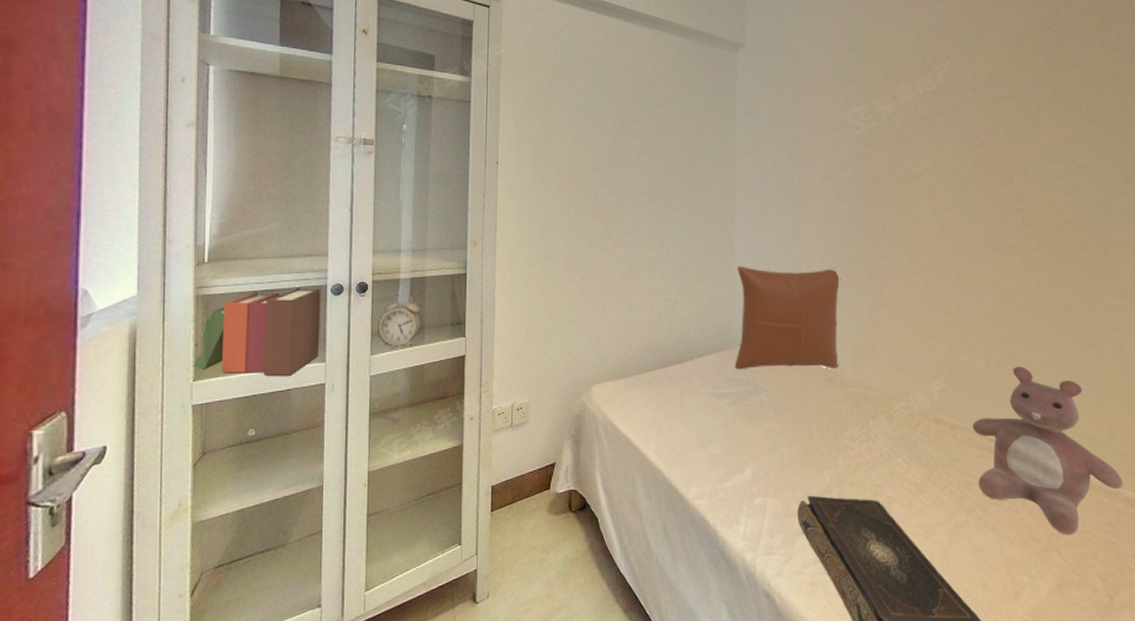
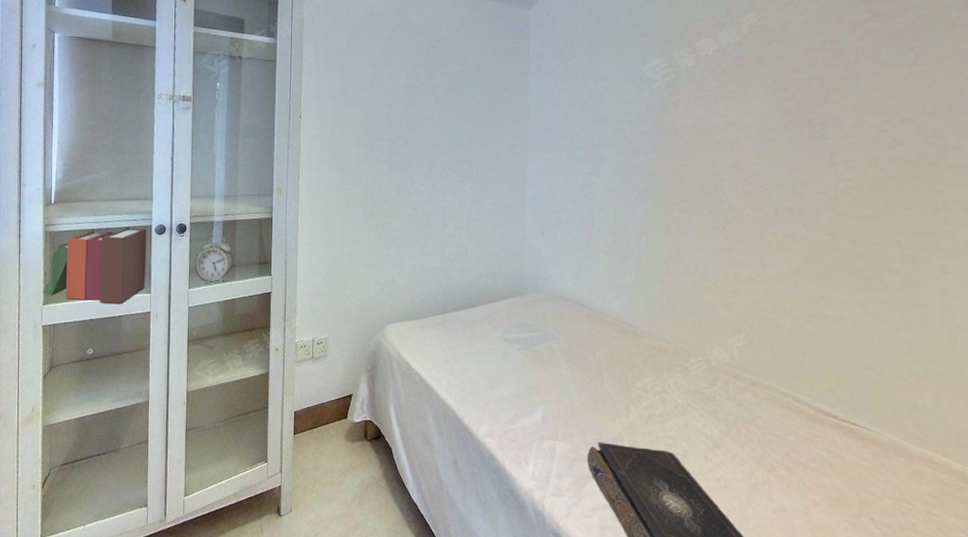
pillow: present [734,265,841,369] -> none [525,216,635,320]
stuffed animal: present [972,366,1124,535] -> none [776,325,950,503]

